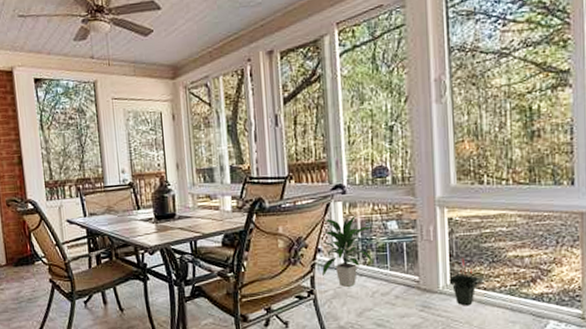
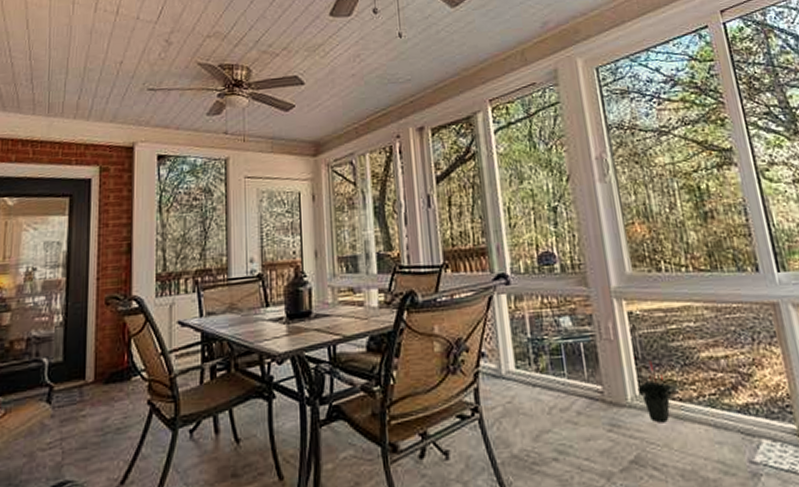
indoor plant: present [320,216,374,287] -> none [483,311,548,401]

